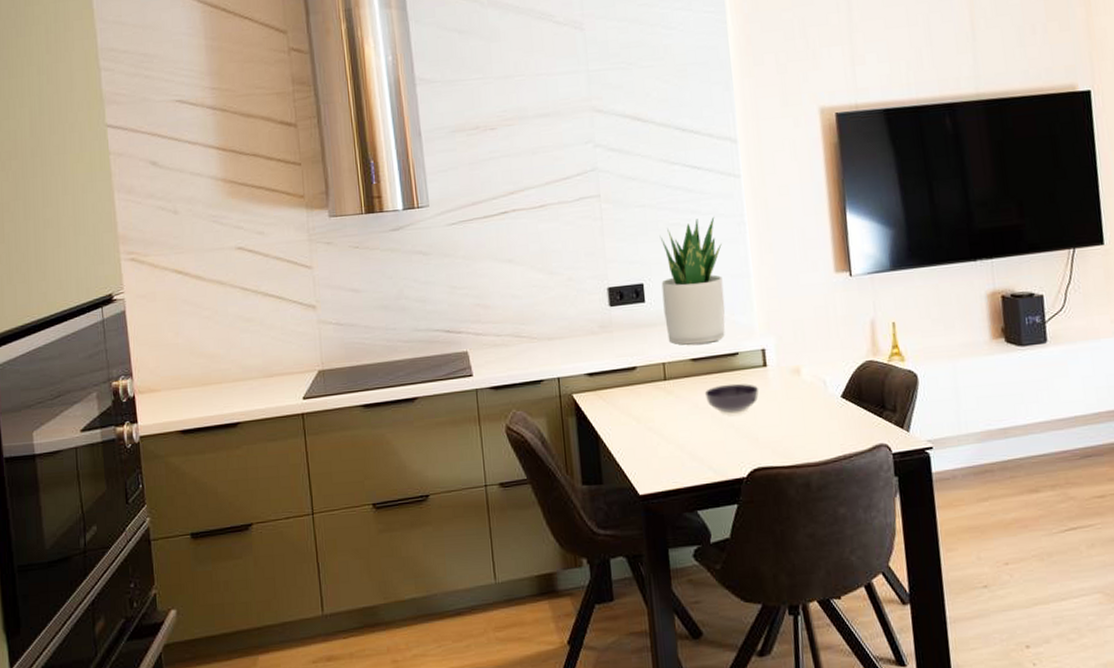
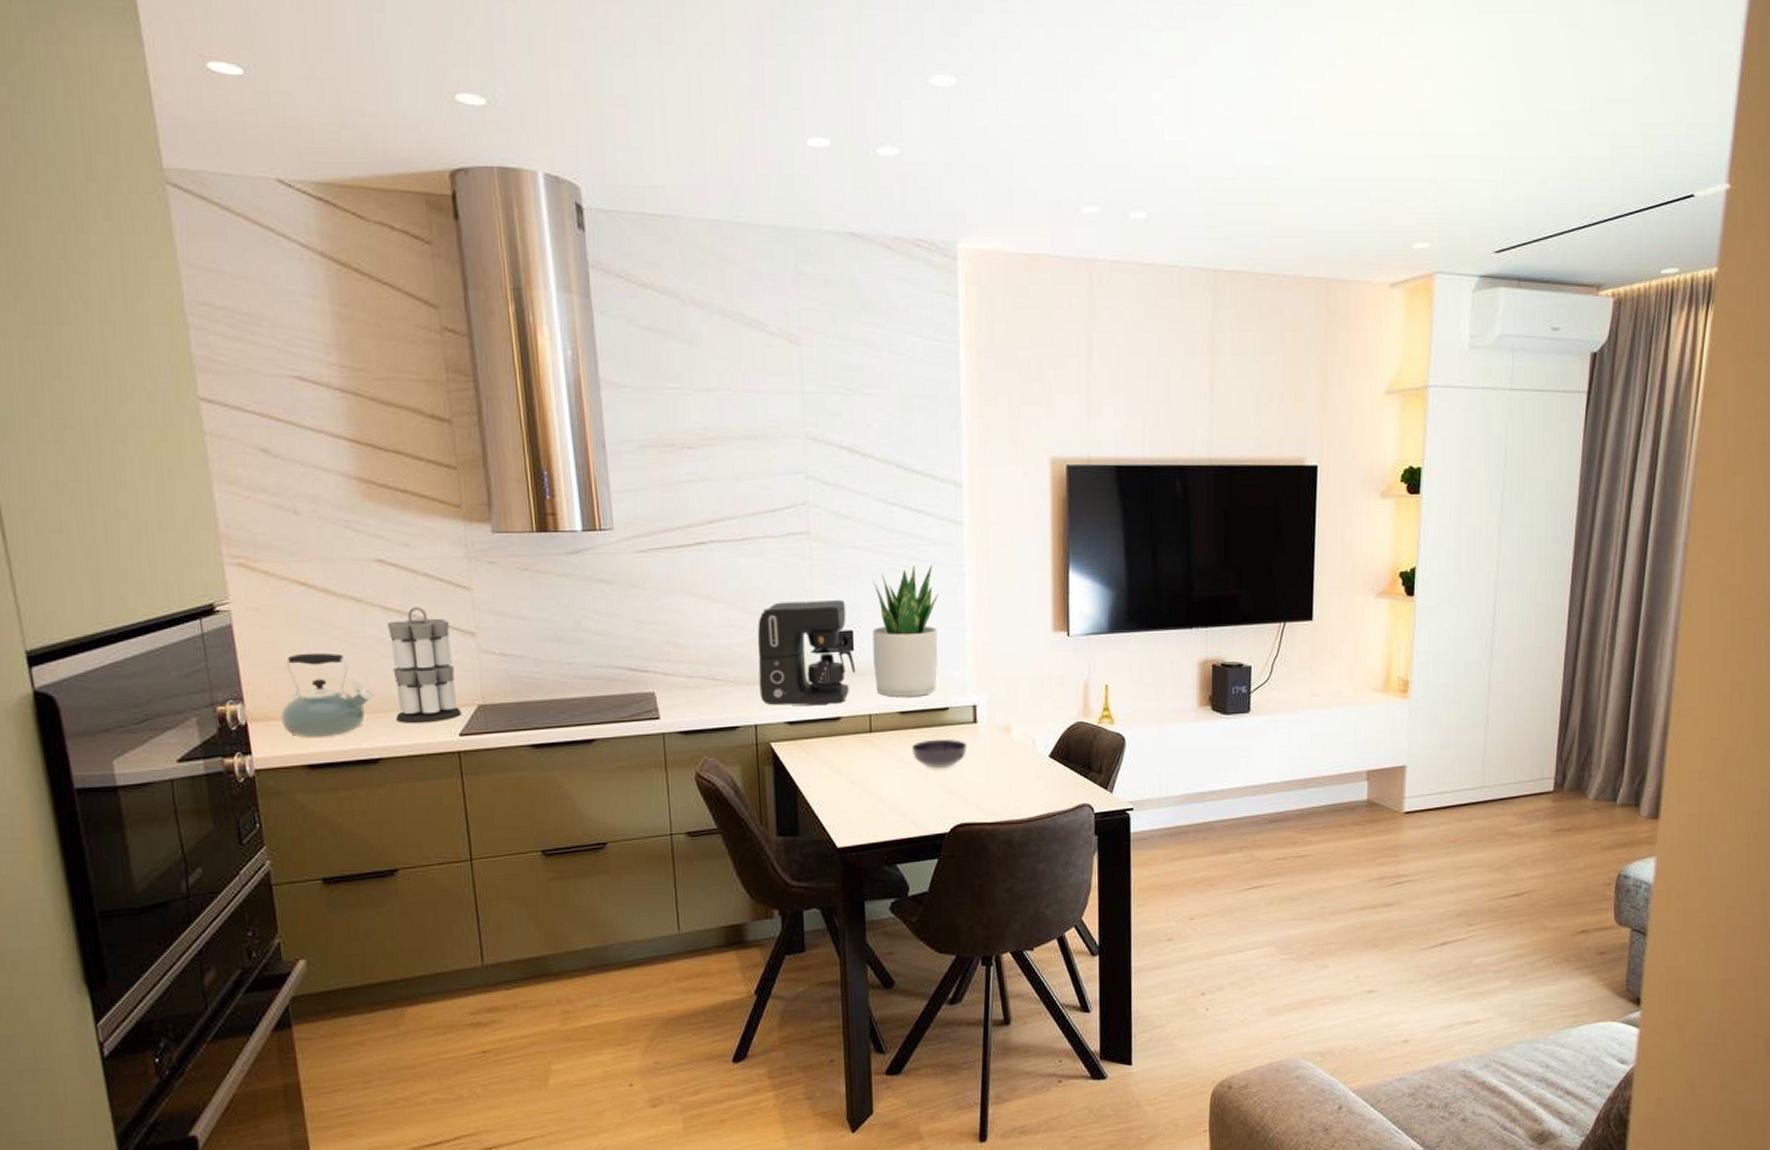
kettle: none [161,330,234,407] -> present [281,652,374,739]
spice rack: none [246,286,305,391] -> present [388,606,462,724]
coffee maker: none [556,256,648,359] -> present [757,600,856,706]

